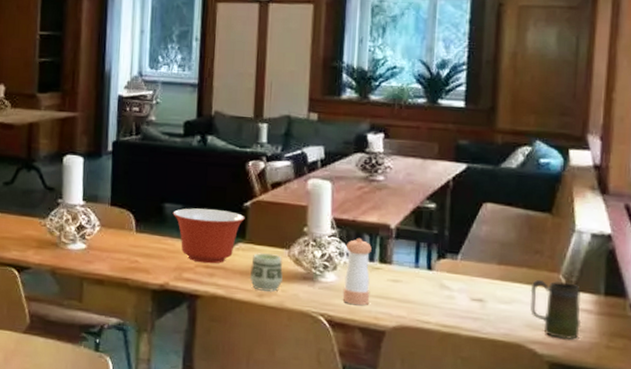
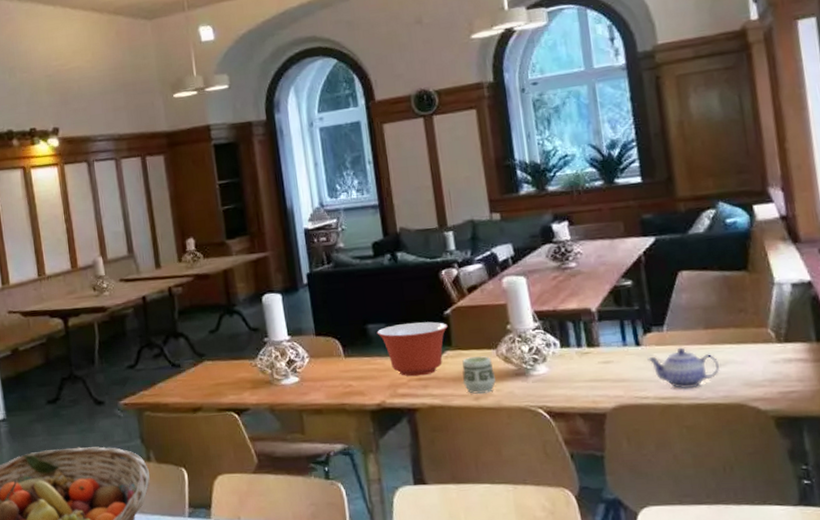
pepper shaker: present [342,237,372,306] -> none [552,326,585,393]
teapot: none [436,278,505,322] -> present [647,347,719,389]
mug: present [530,279,582,340] -> none [741,335,800,392]

